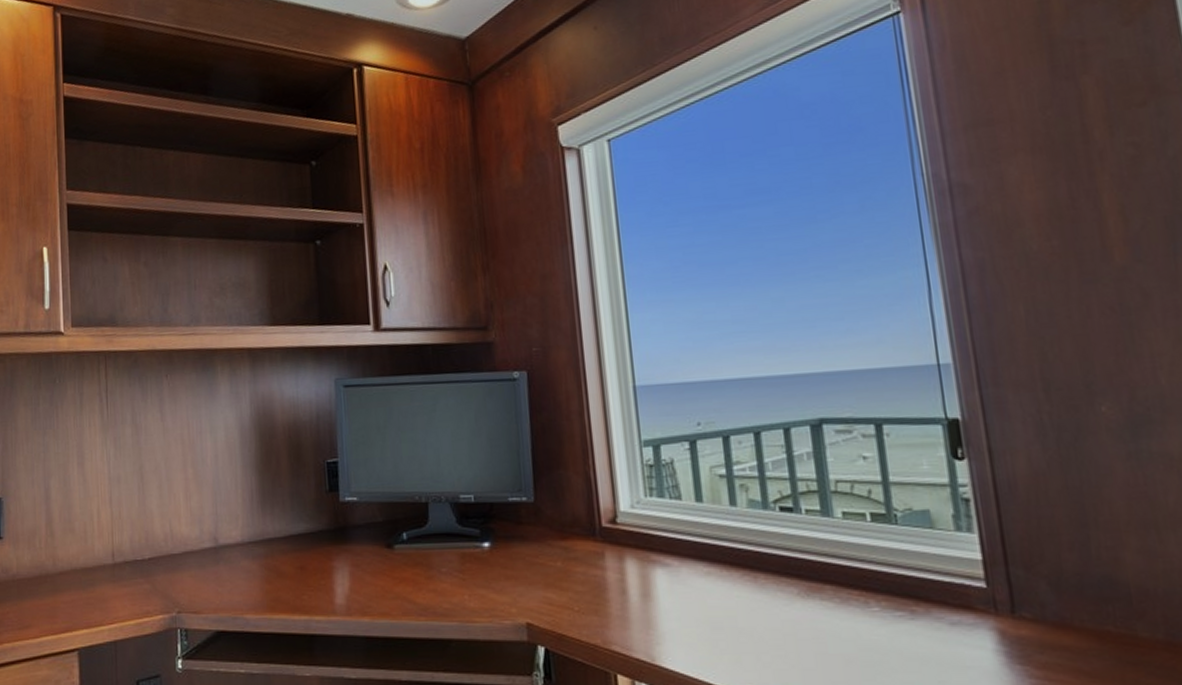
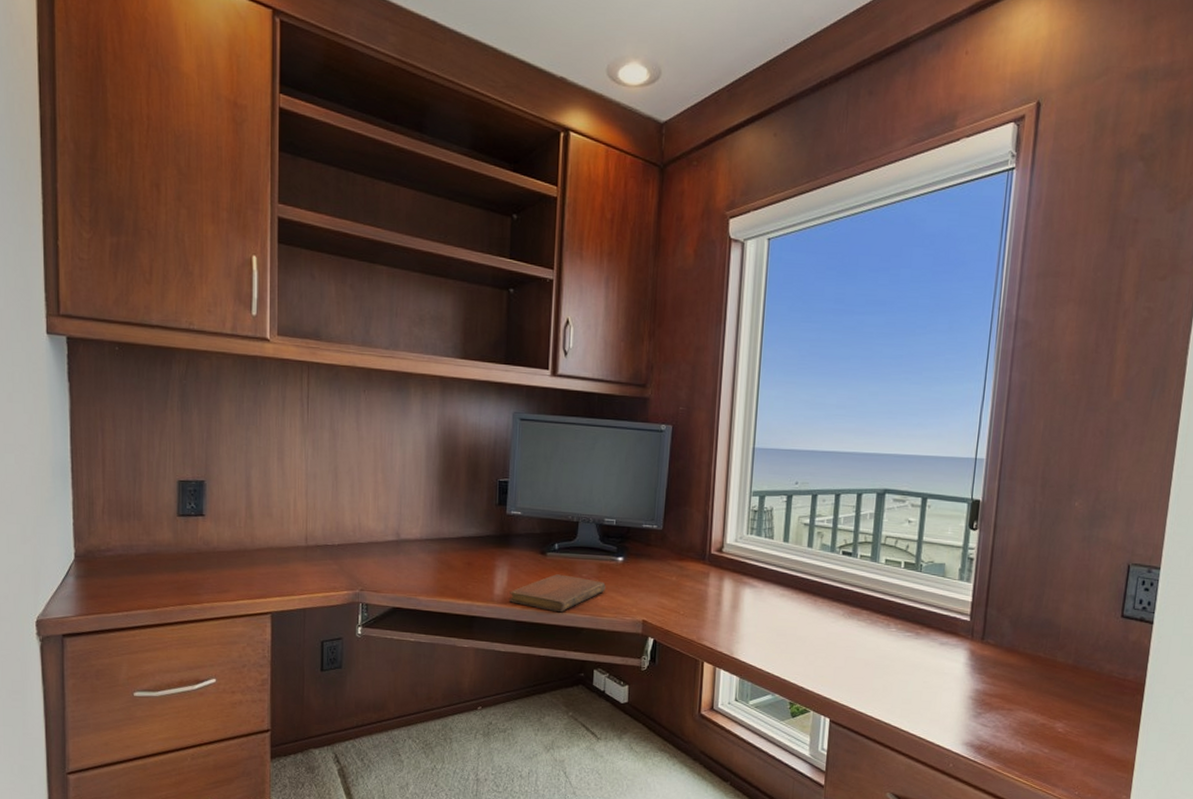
notebook: none [354,571,473,621] -> present [509,574,606,613]

